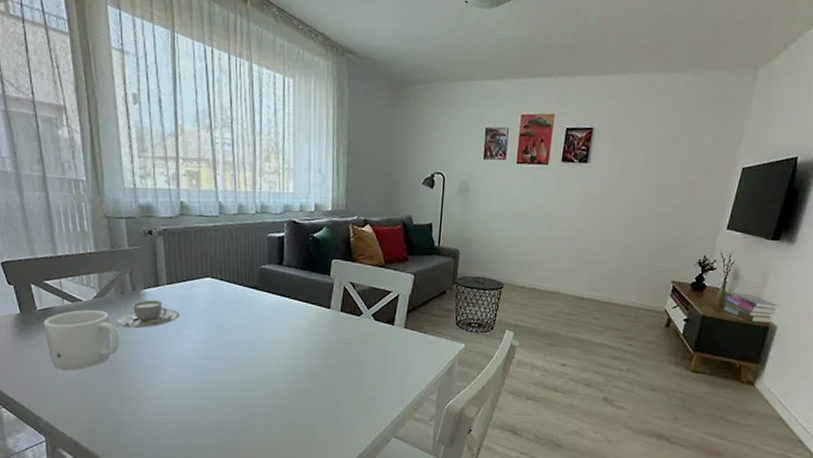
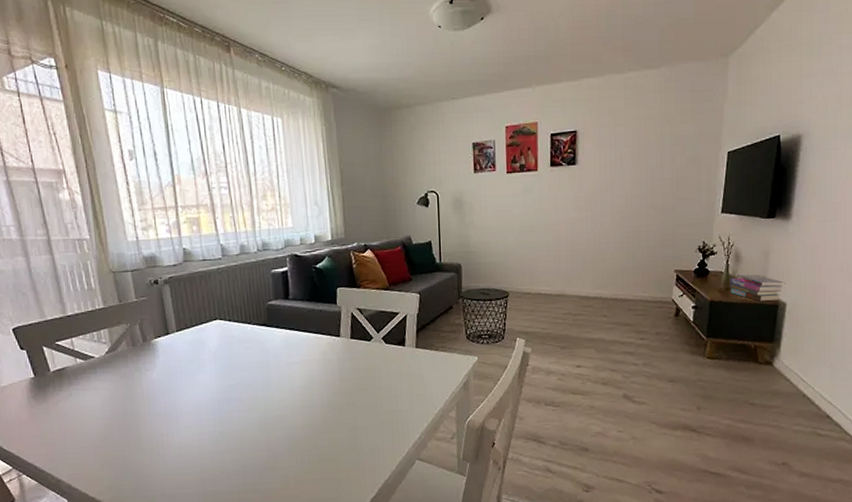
mug: present [43,309,120,370] -> none [58,364,135,429]
teacup: present [114,300,180,329] -> none [128,348,192,380]

